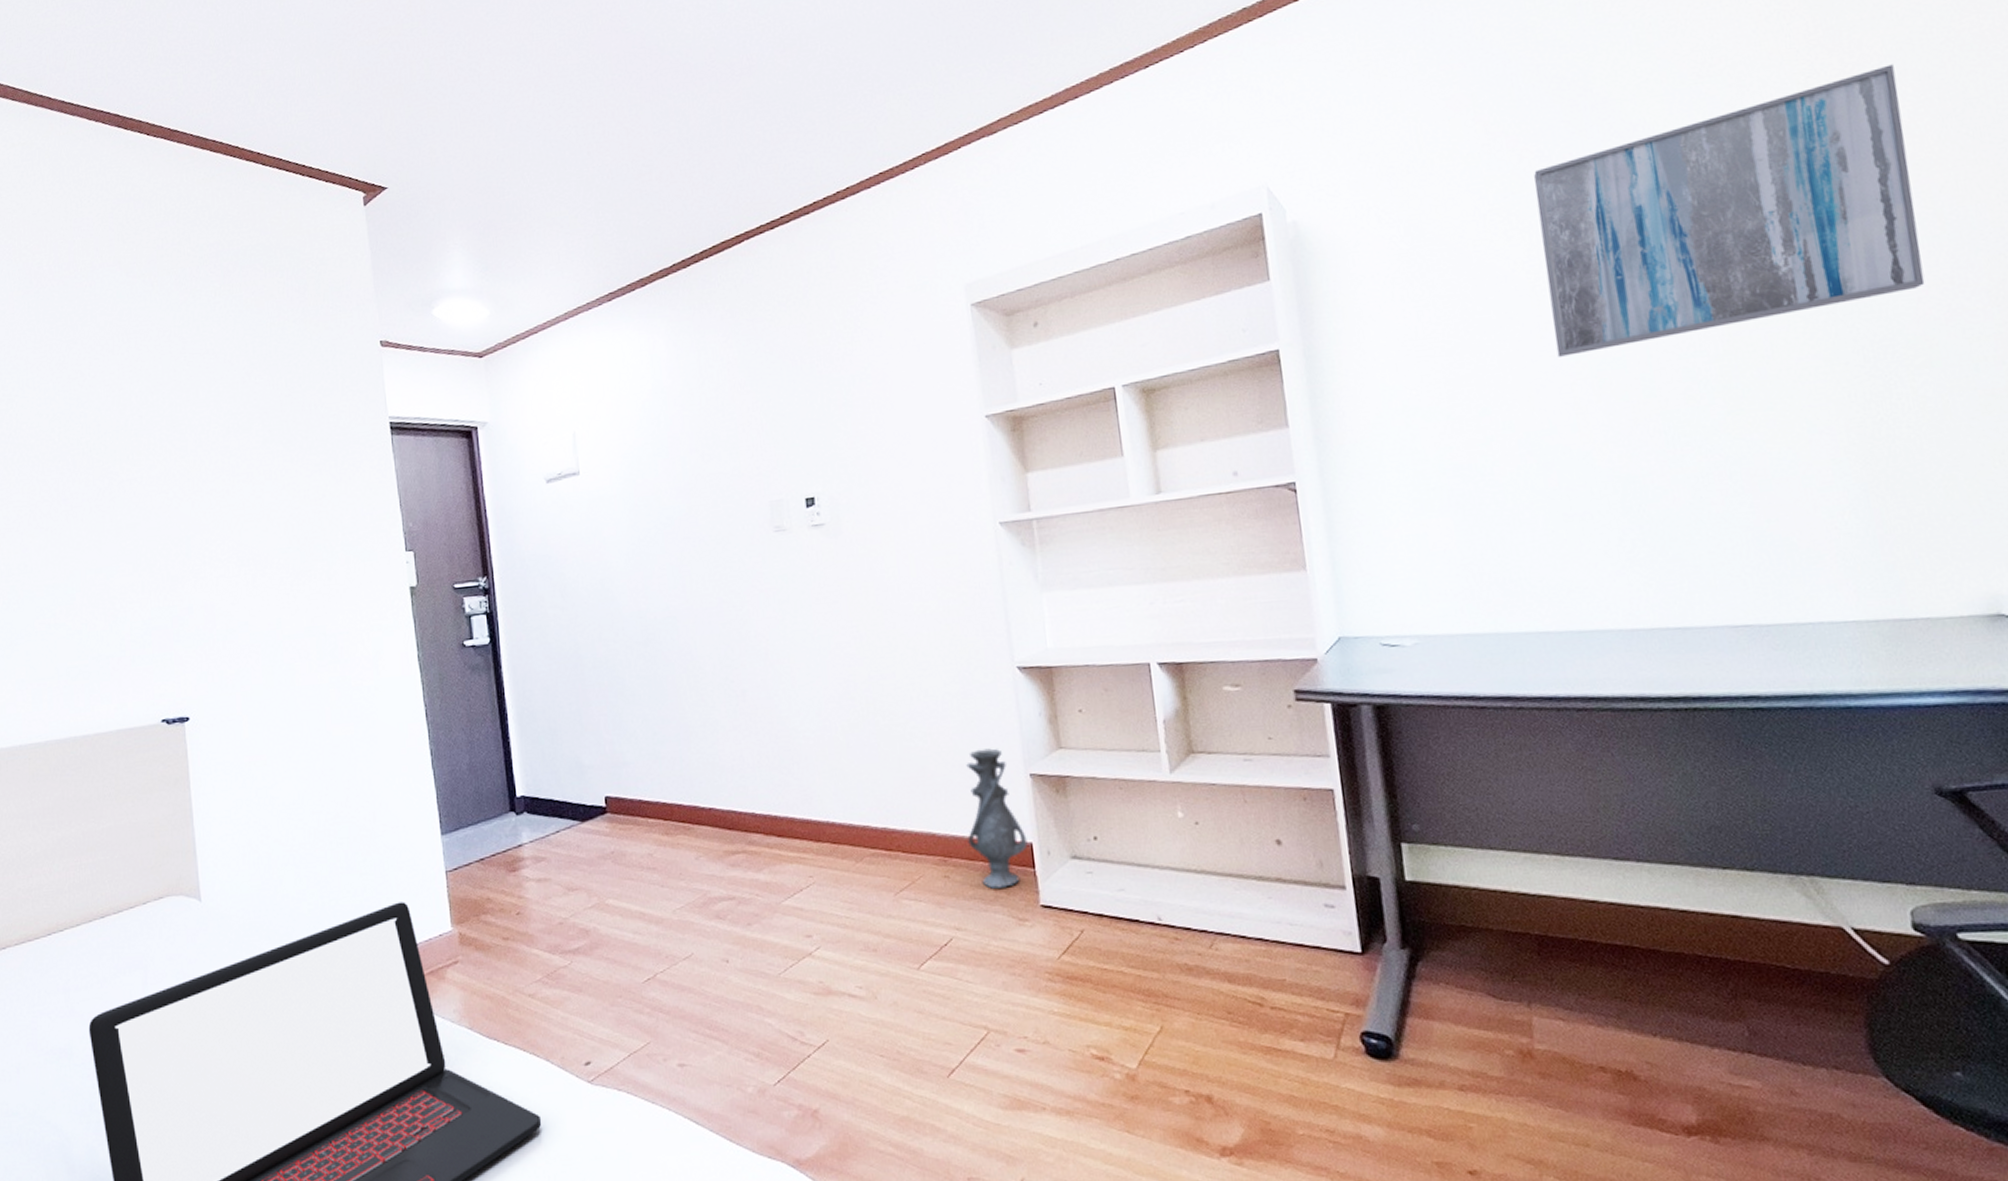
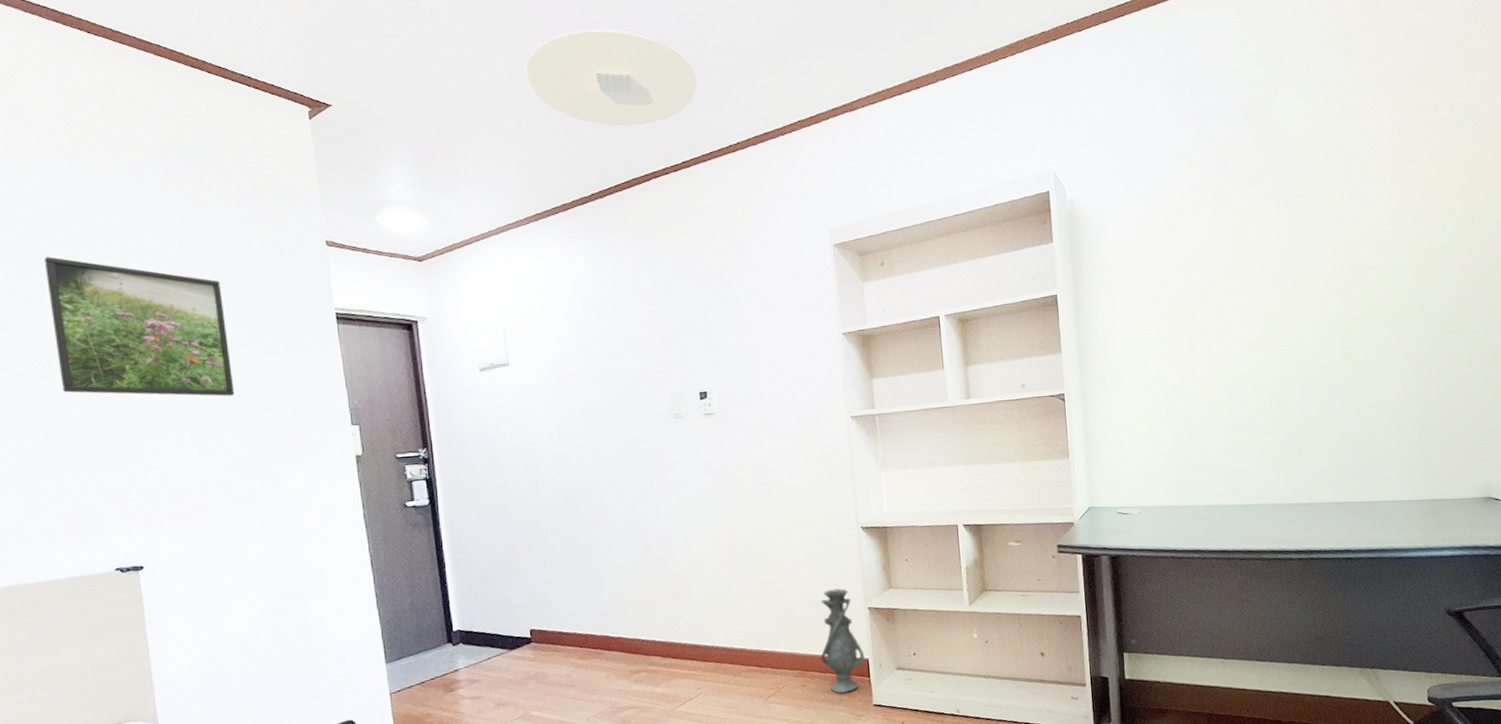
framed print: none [100,377,284,525] -> present [44,256,235,397]
ceiling light: none [595,68,797,182] -> present [524,29,697,126]
wall art: present [1534,64,1925,357] -> none [1232,123,1464,312]

